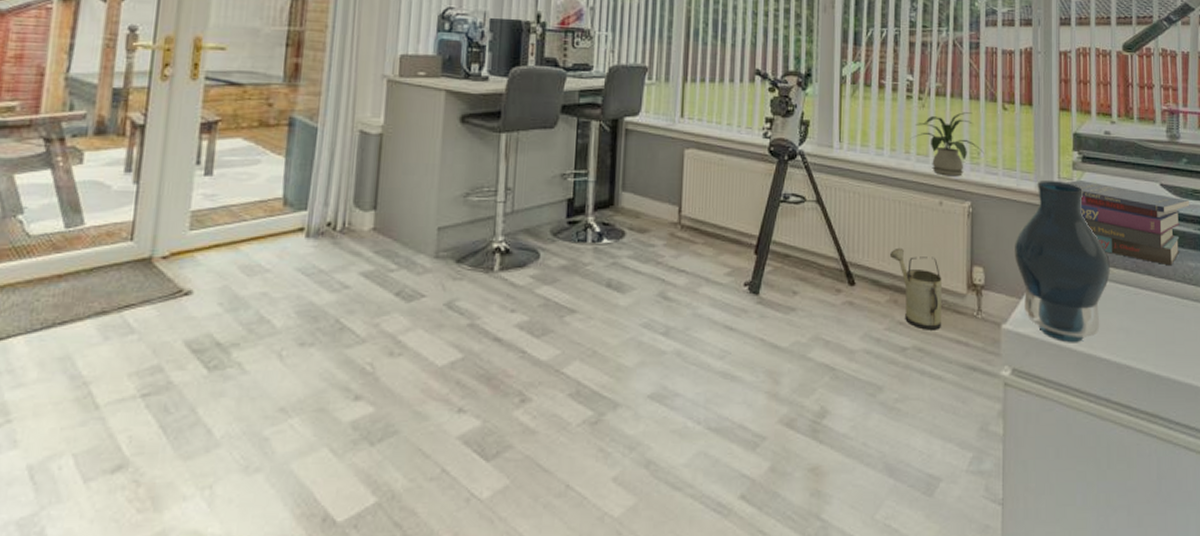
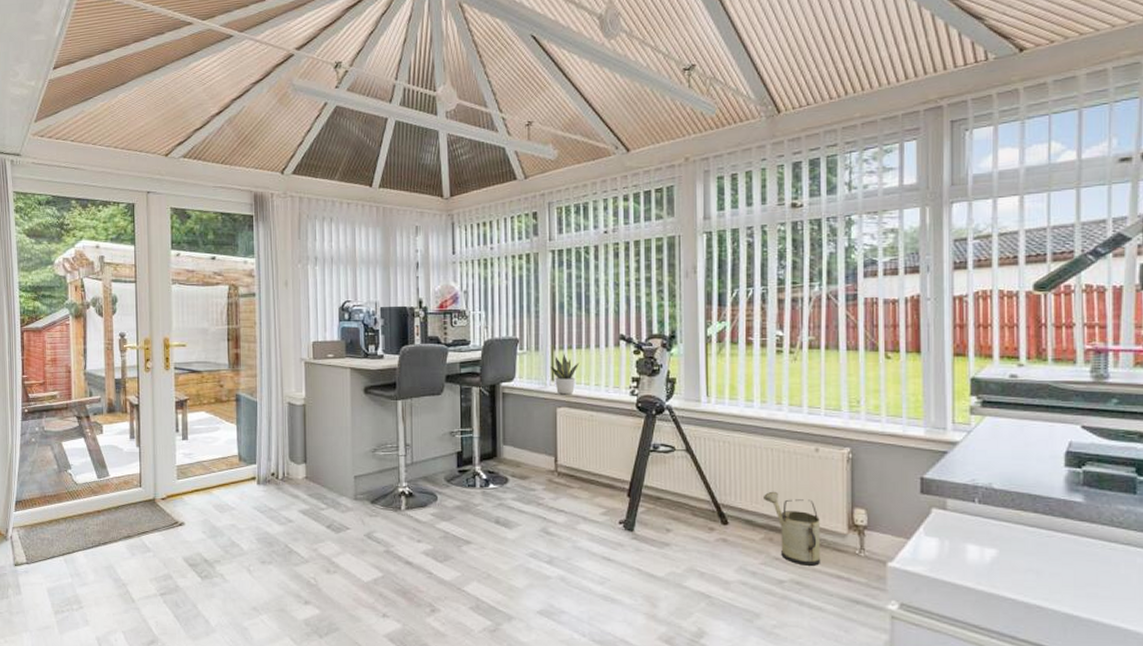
potted plant: none [680,87,712,134] -> present [551,354,580,395]
house plant: present [910,112,984,177] -> none [781,363,864,425]
vase: present [1013,180,1110,343] -> none [900,425,1016,582]
books: present [1068,180,1190,266] -> none [964,425,1121,509]

